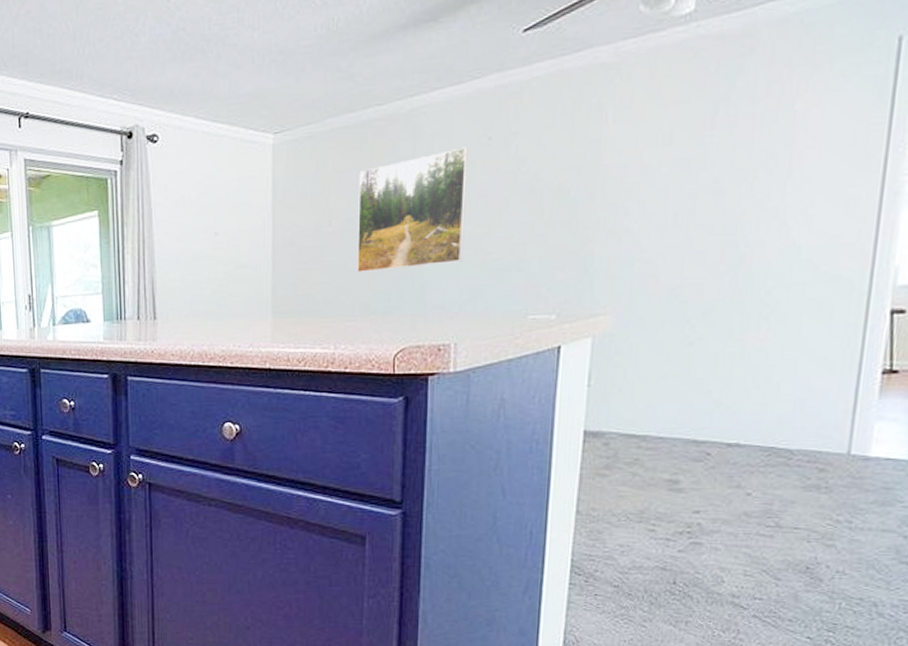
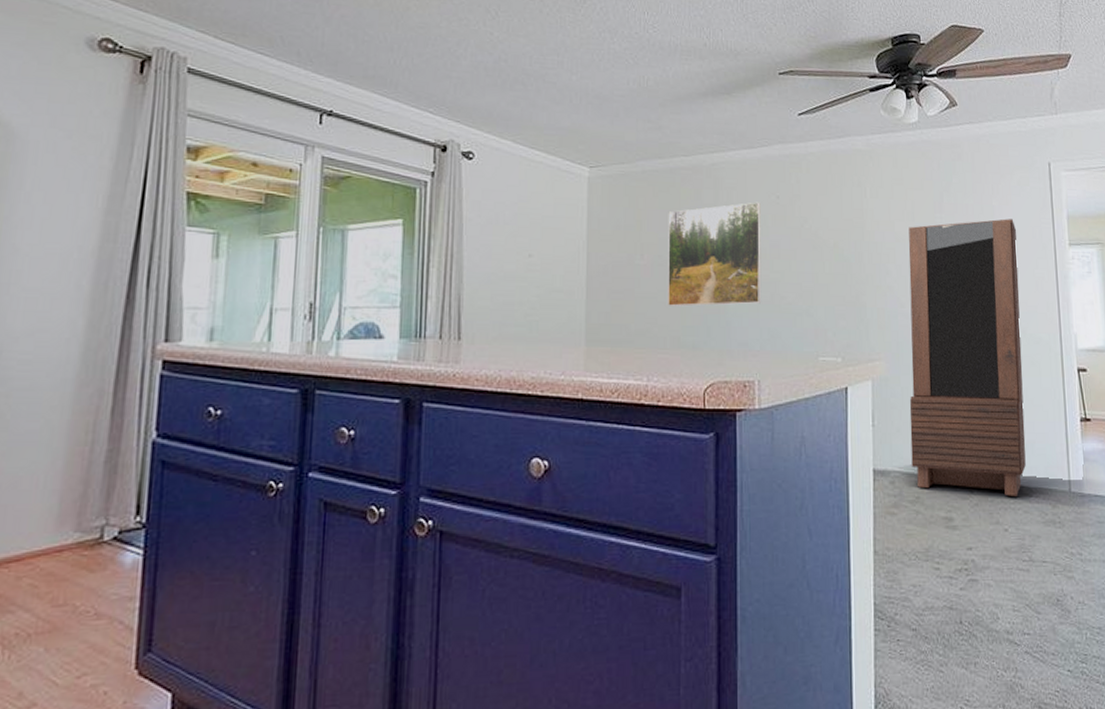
bookcase: none [633,124,828,459] -> present [909,219,1026,496]

